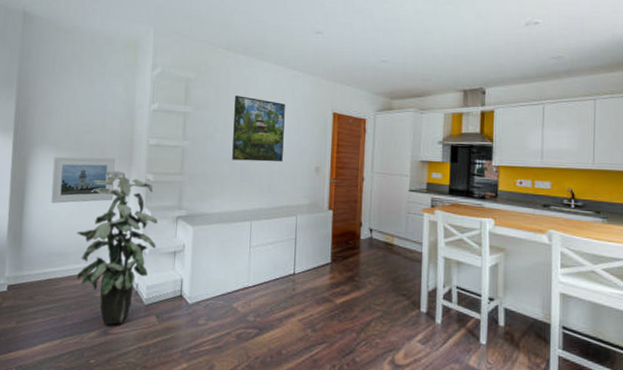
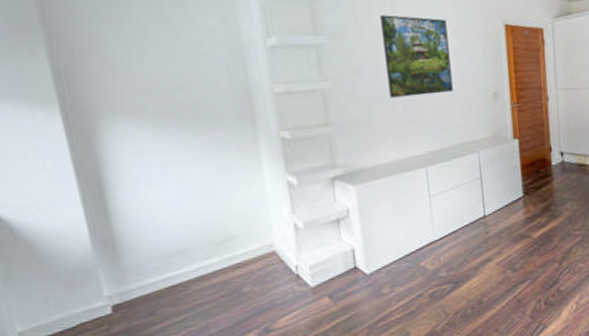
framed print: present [51,156,115,203] -> none [135,117,240,190]
indoor plant: present [76,171,158,325] -> none [196,133,312,321]

